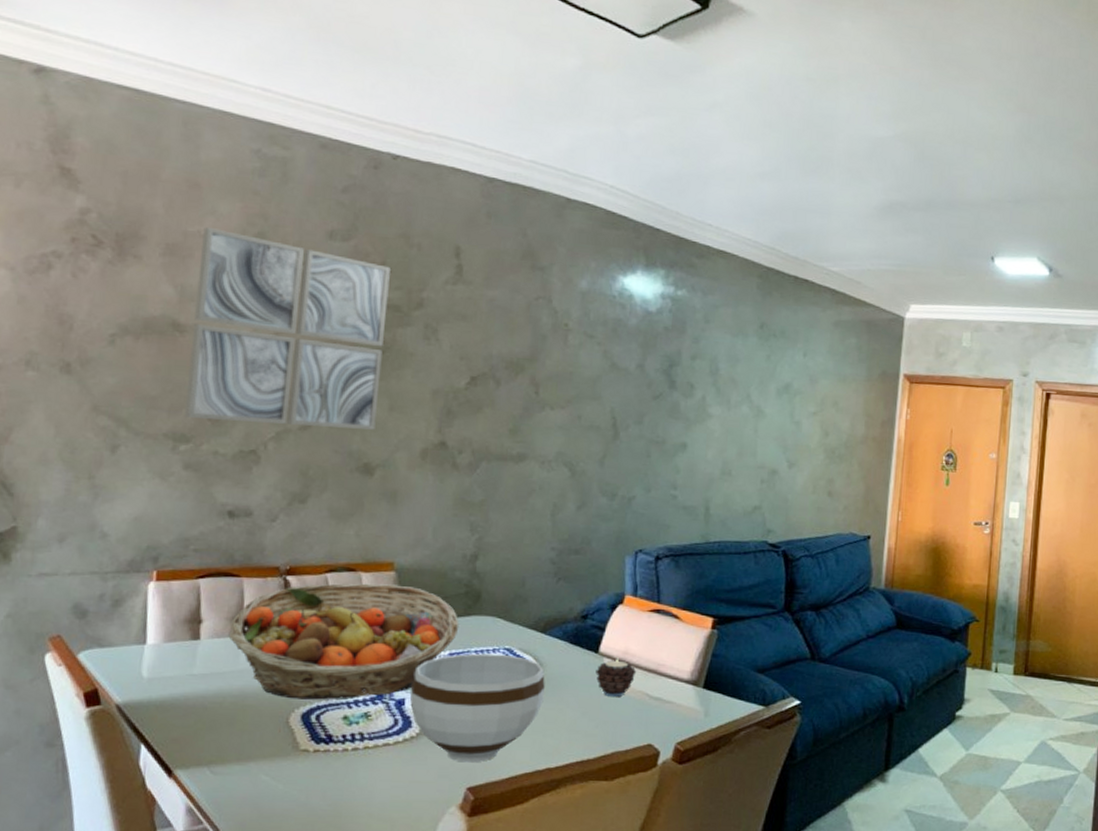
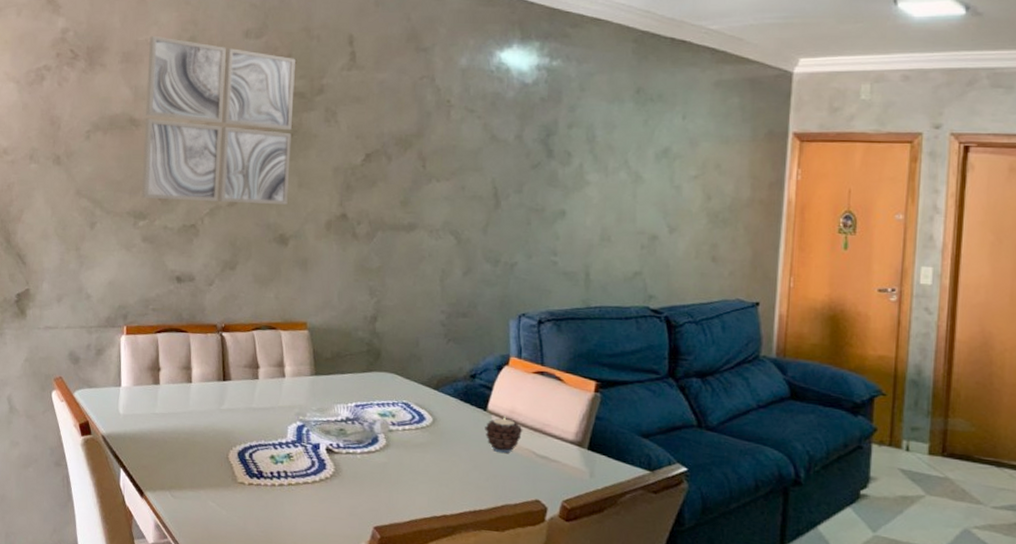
fruit basket: present [228,583,459,700] -> none [180,340,363,441]
bowl: present [410,653,545,763] -> none [324,406,439,505]

